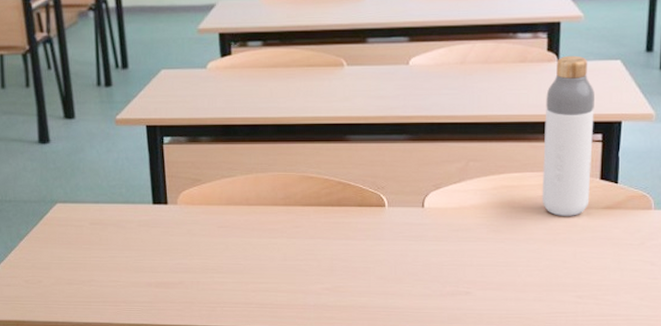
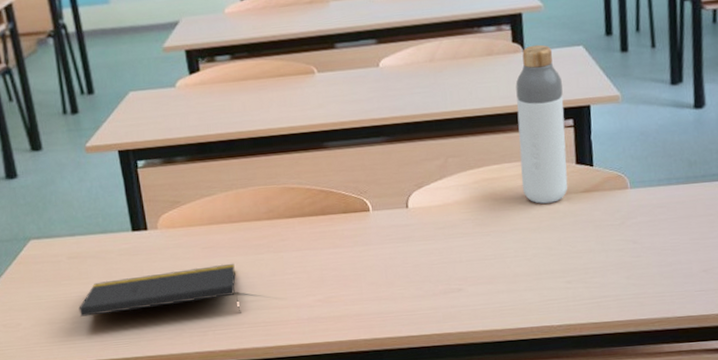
notepad: none [96,244,250,293] -> present [79,263,241,317]

